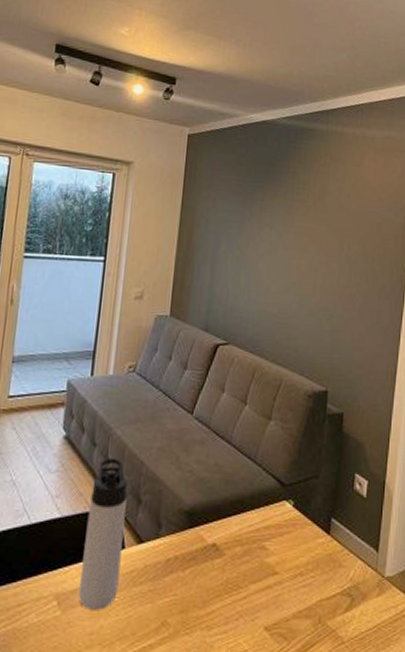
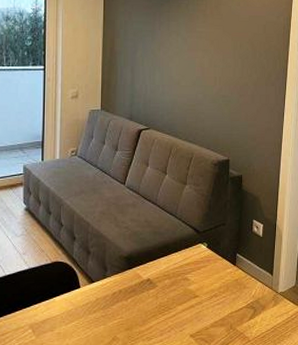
thermos bottle: present [78,458,128,610] -> none [47,222,79,333]

